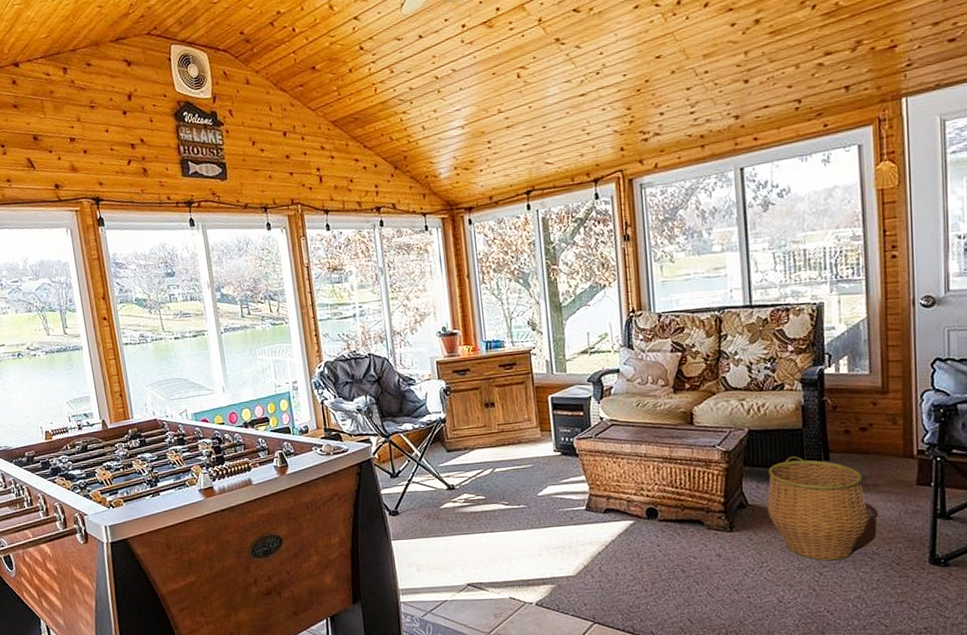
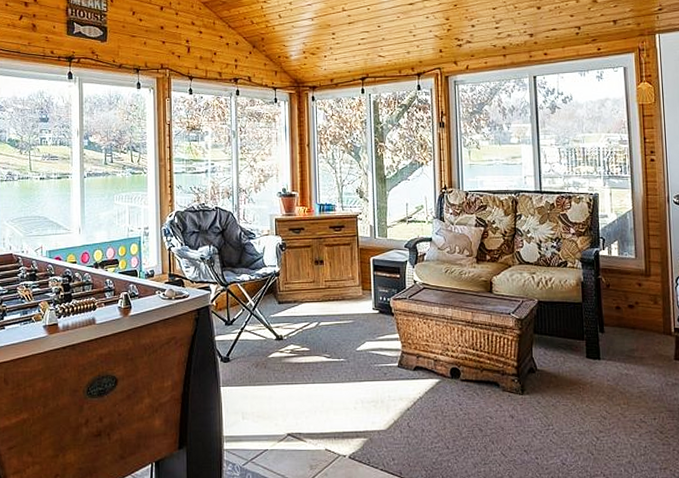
basket: present [766,456,869,561] -> none [552,328,637,427]

